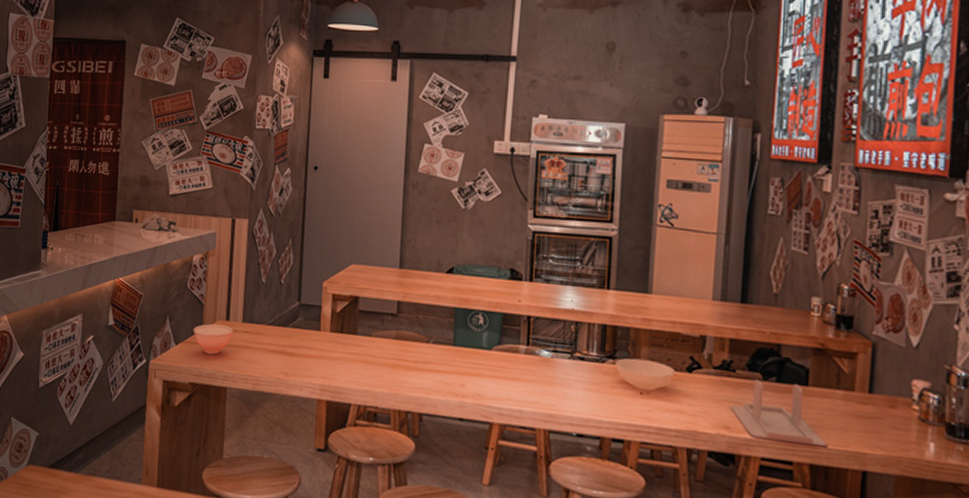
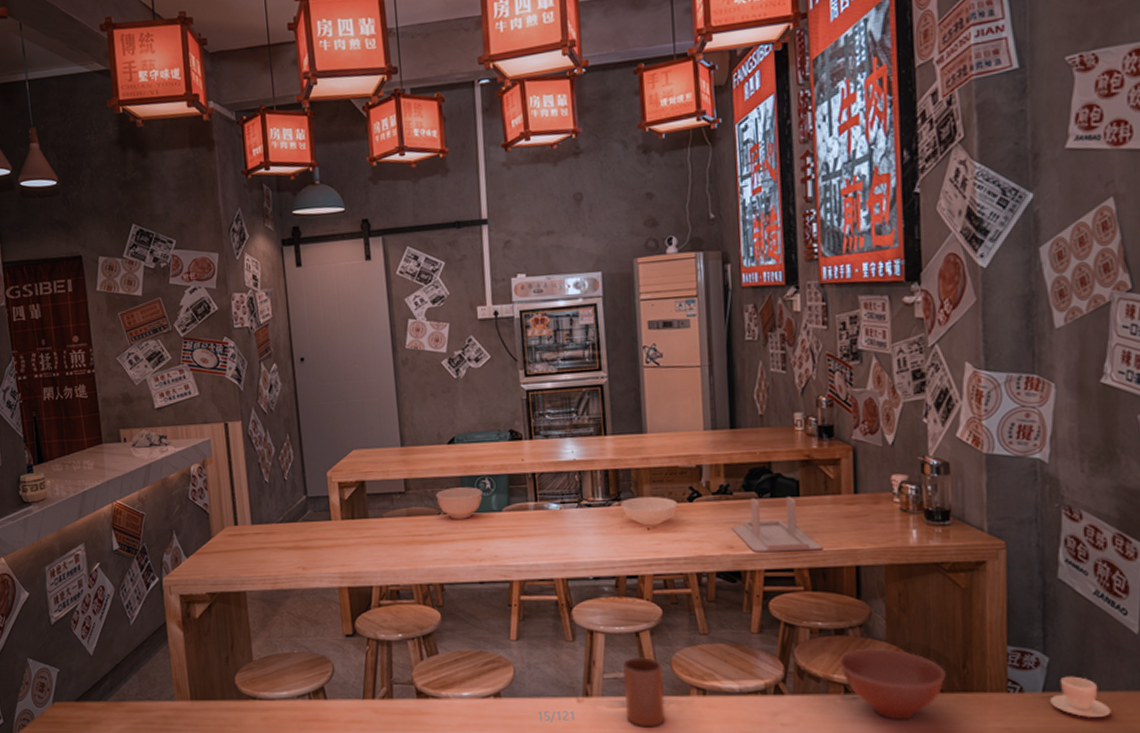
cup: none [32,238,58,267] -> present [19,472,48,503]
bowl: present [193,324,234,355] -> none [202,530,244,562]
soup bowl: none [427,317,475,352] -> present [436,487,483,519]

